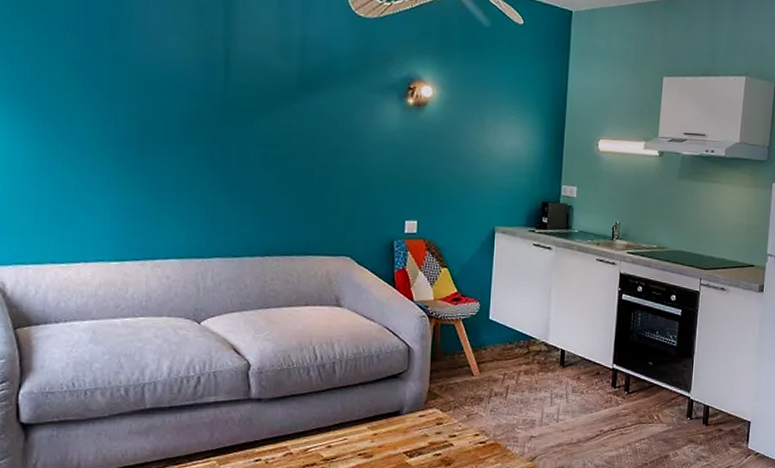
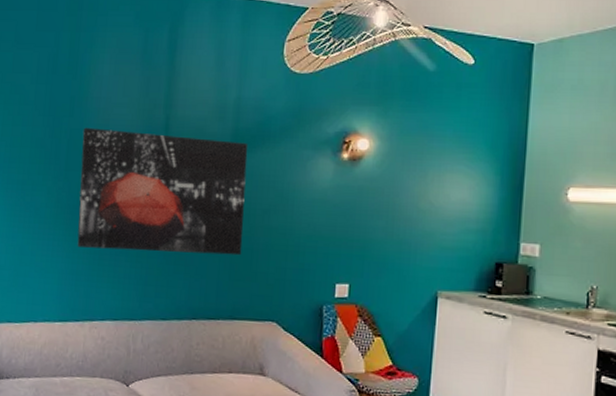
wall art: none [128,54,315,194] -> present [77,127,248,256]

